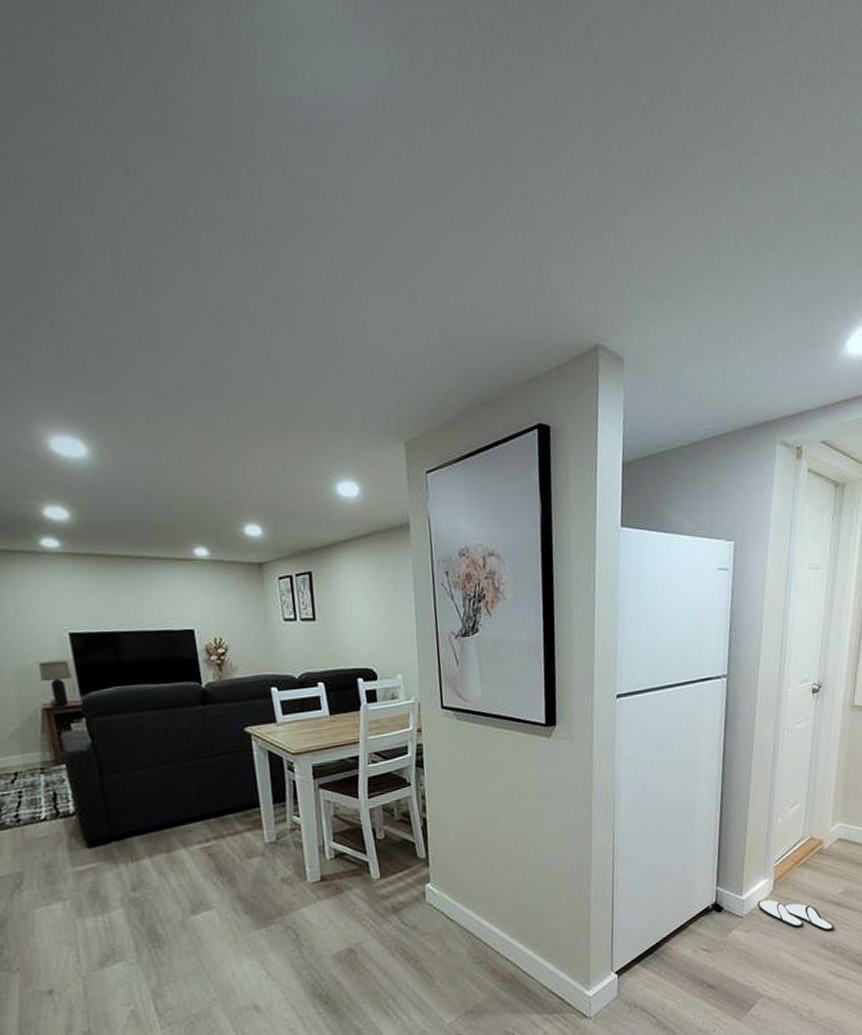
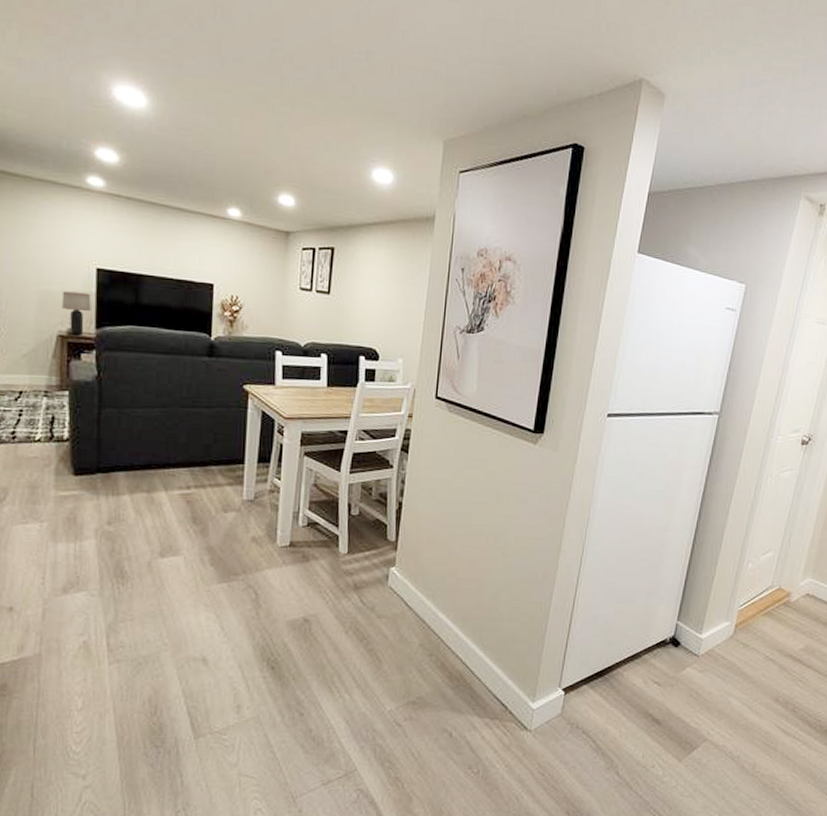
slippers: present [757,899,834,932] -> none [715,642,790,686]

